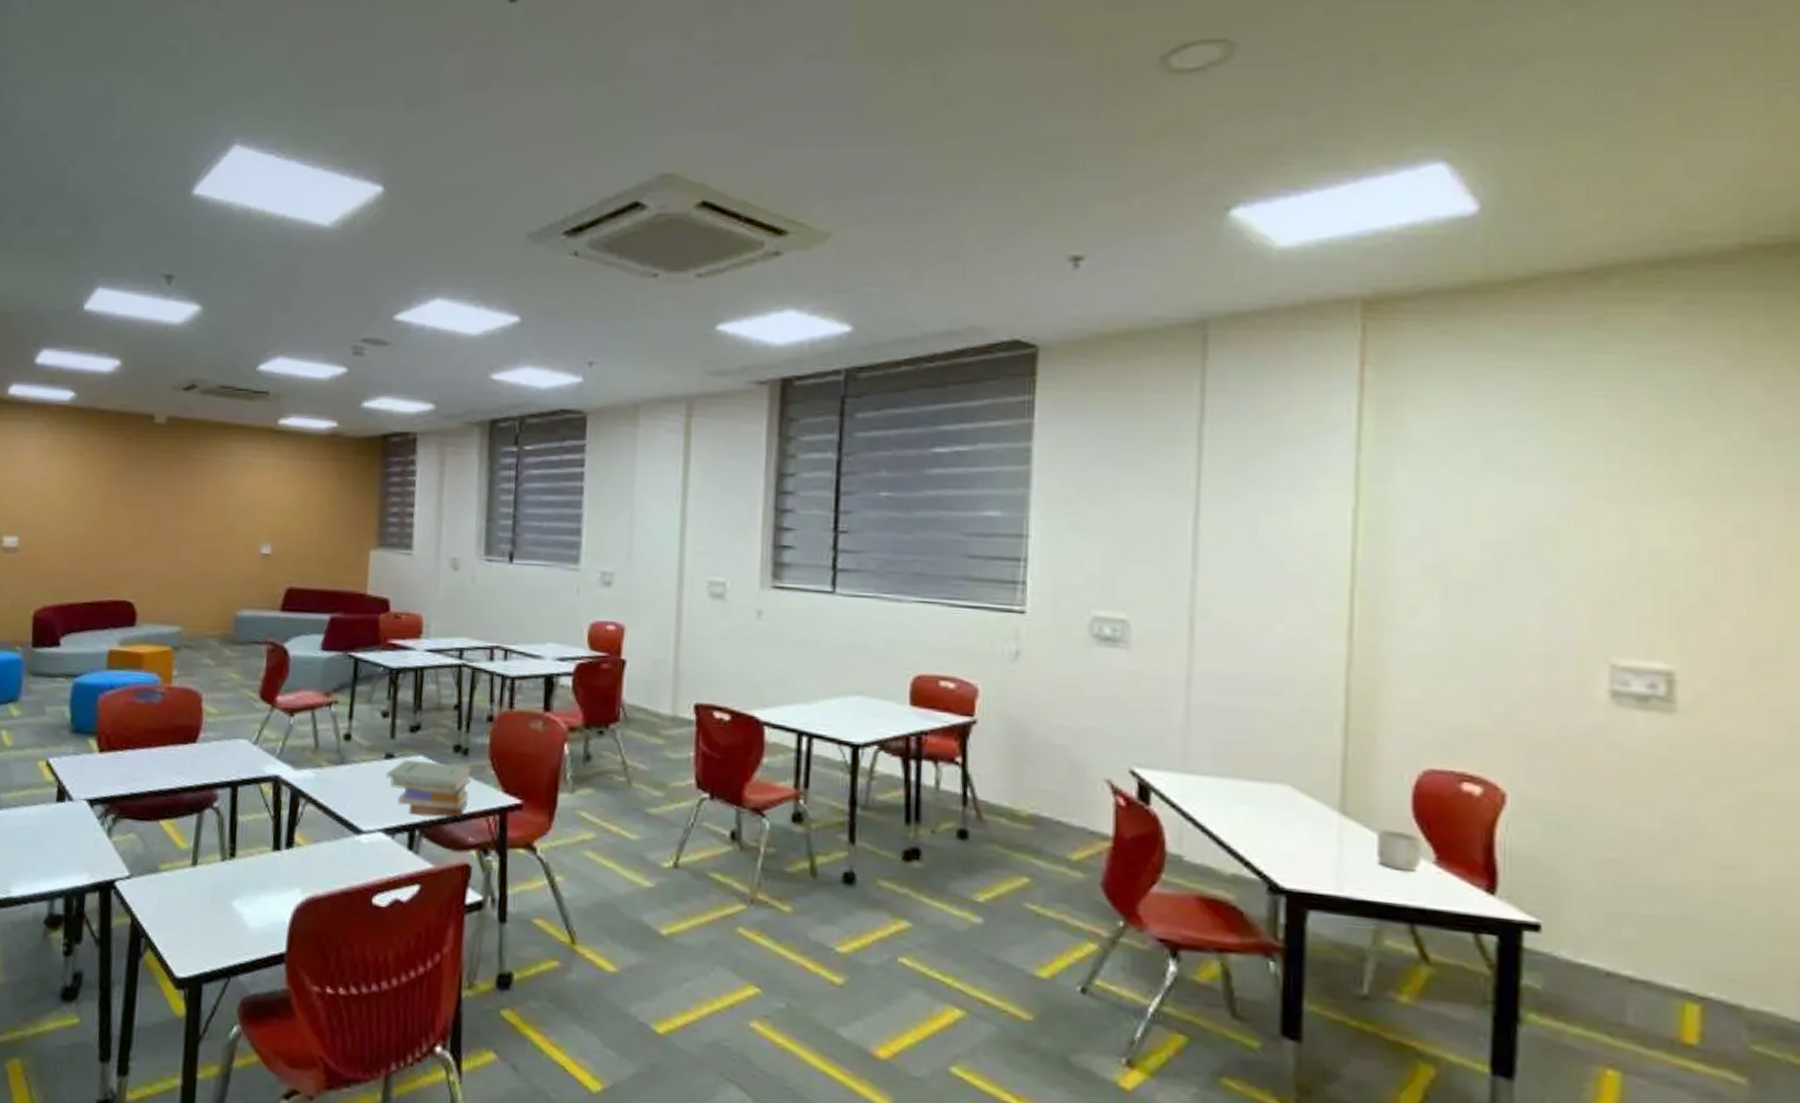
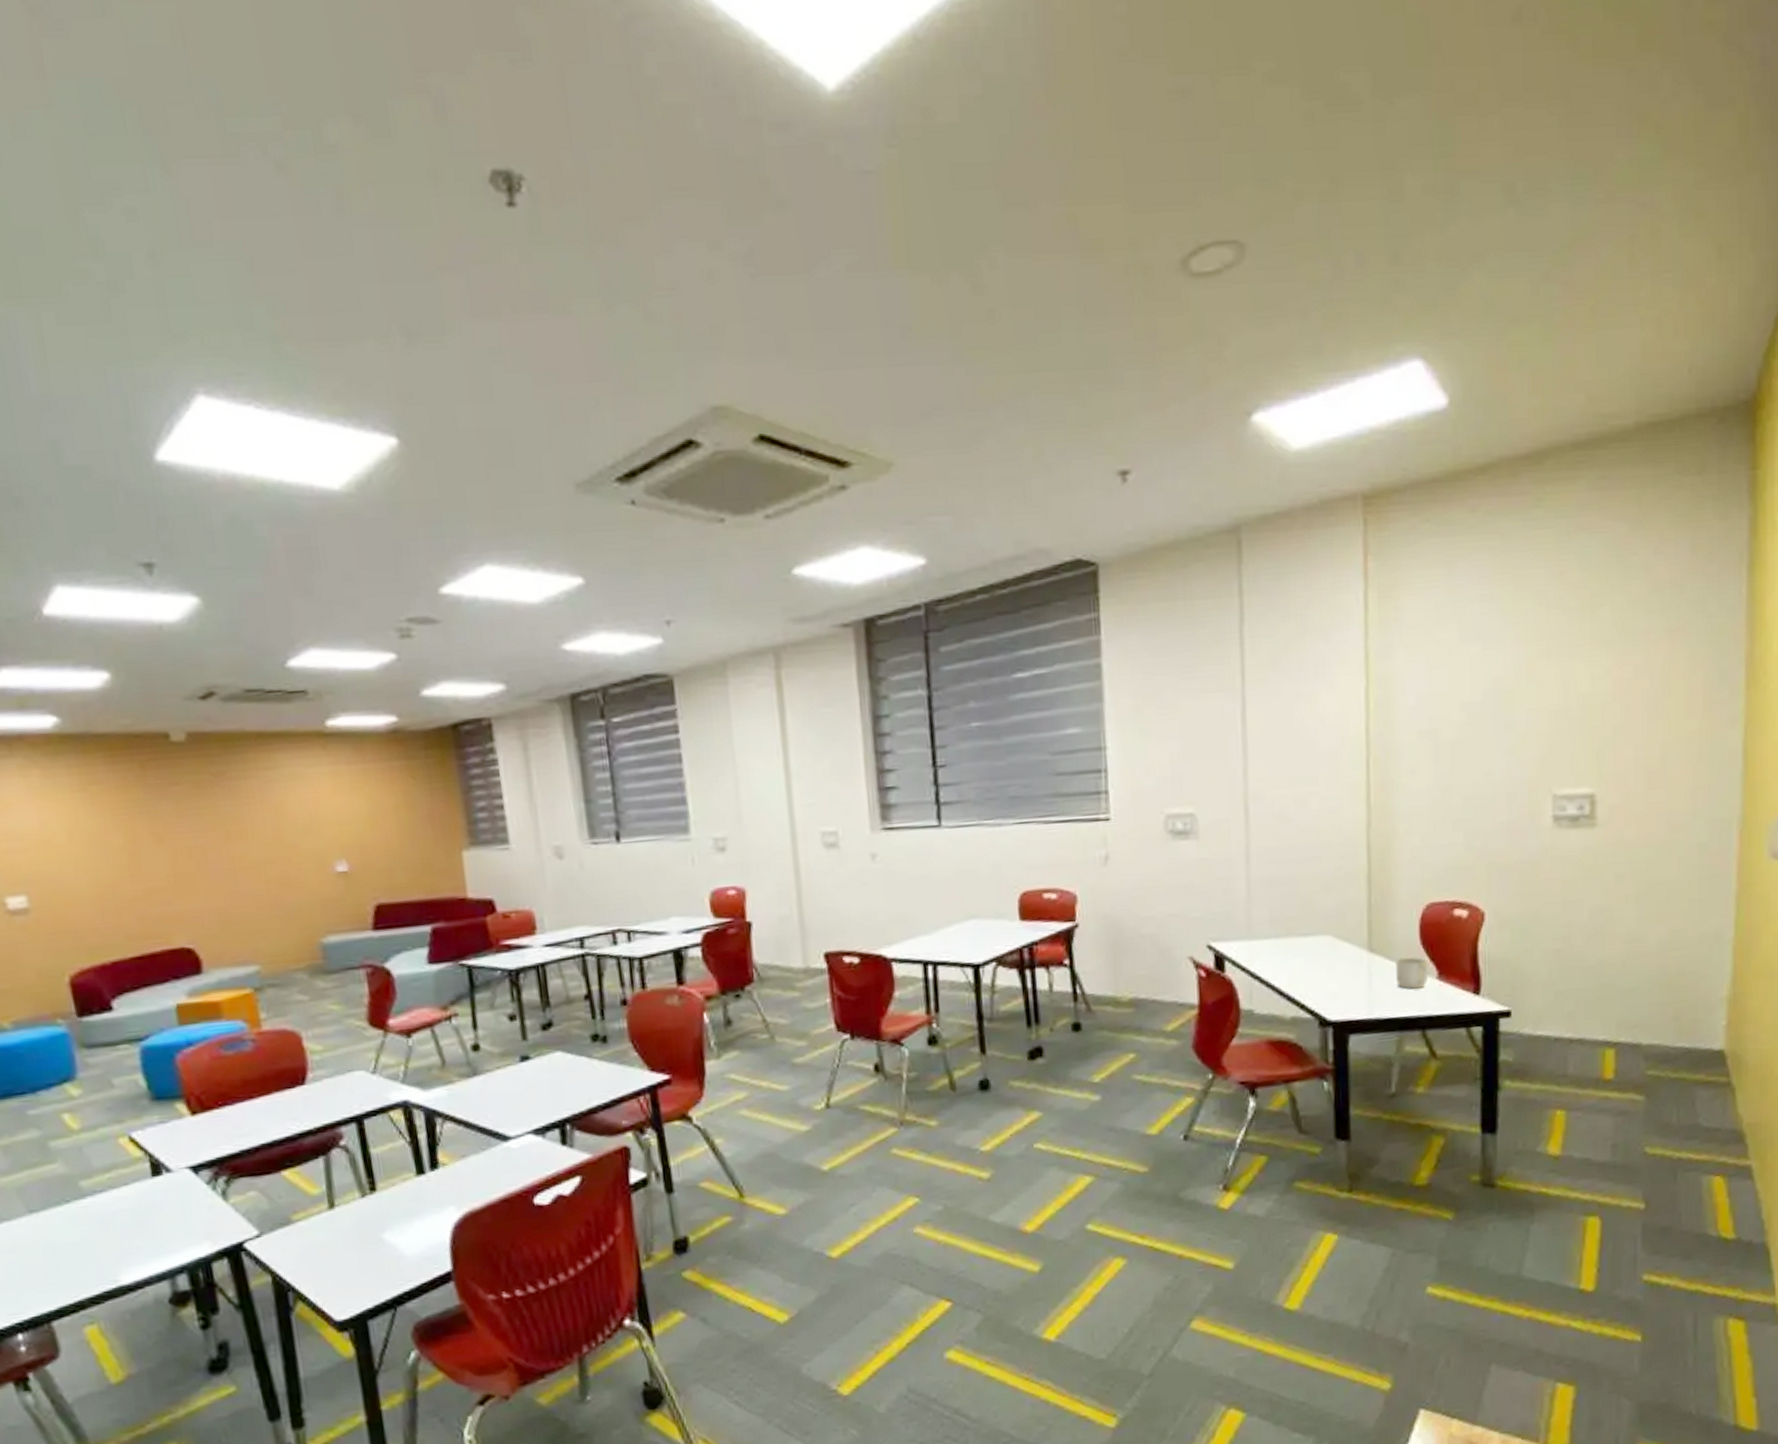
books: present [385,759,472,818] -> none [524,1052,616,1110]

